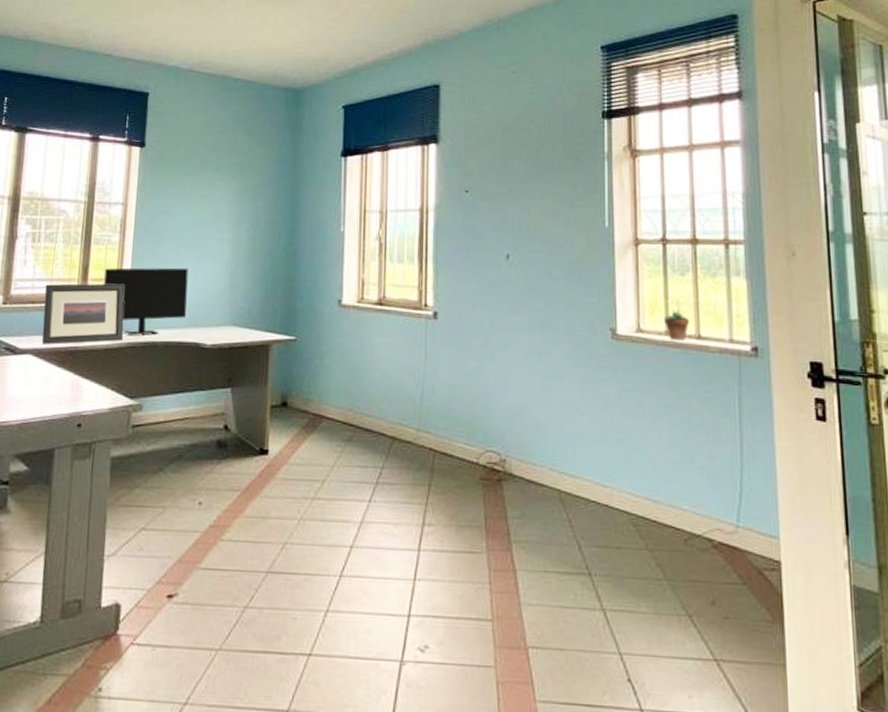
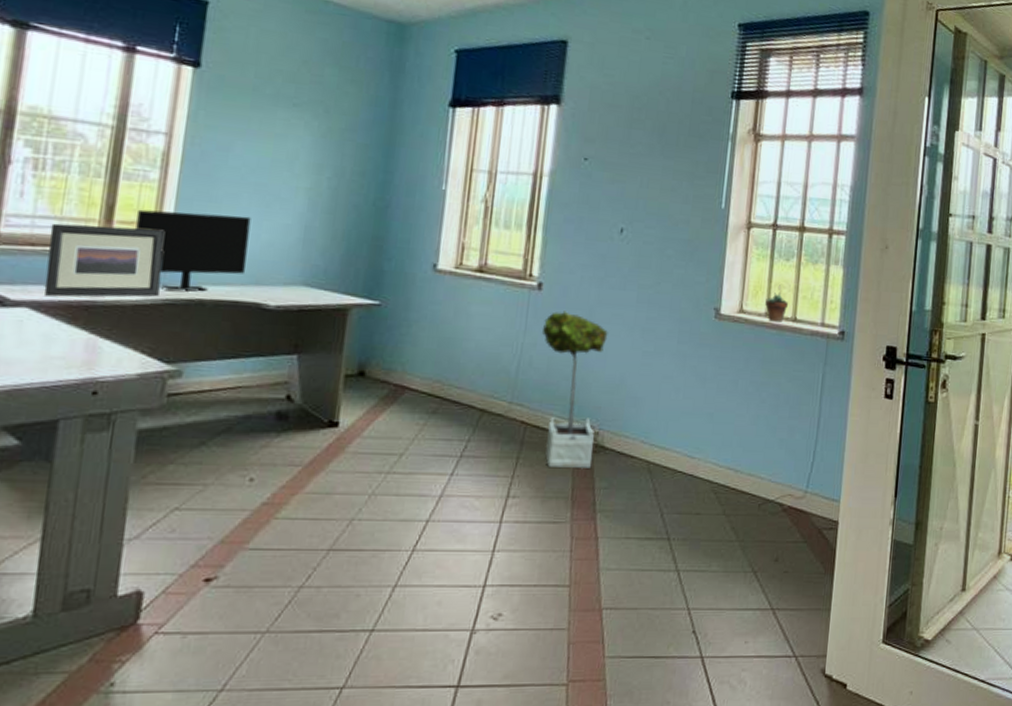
potted tree: none [441,338,505,498] -> present [541,311,608,469]

